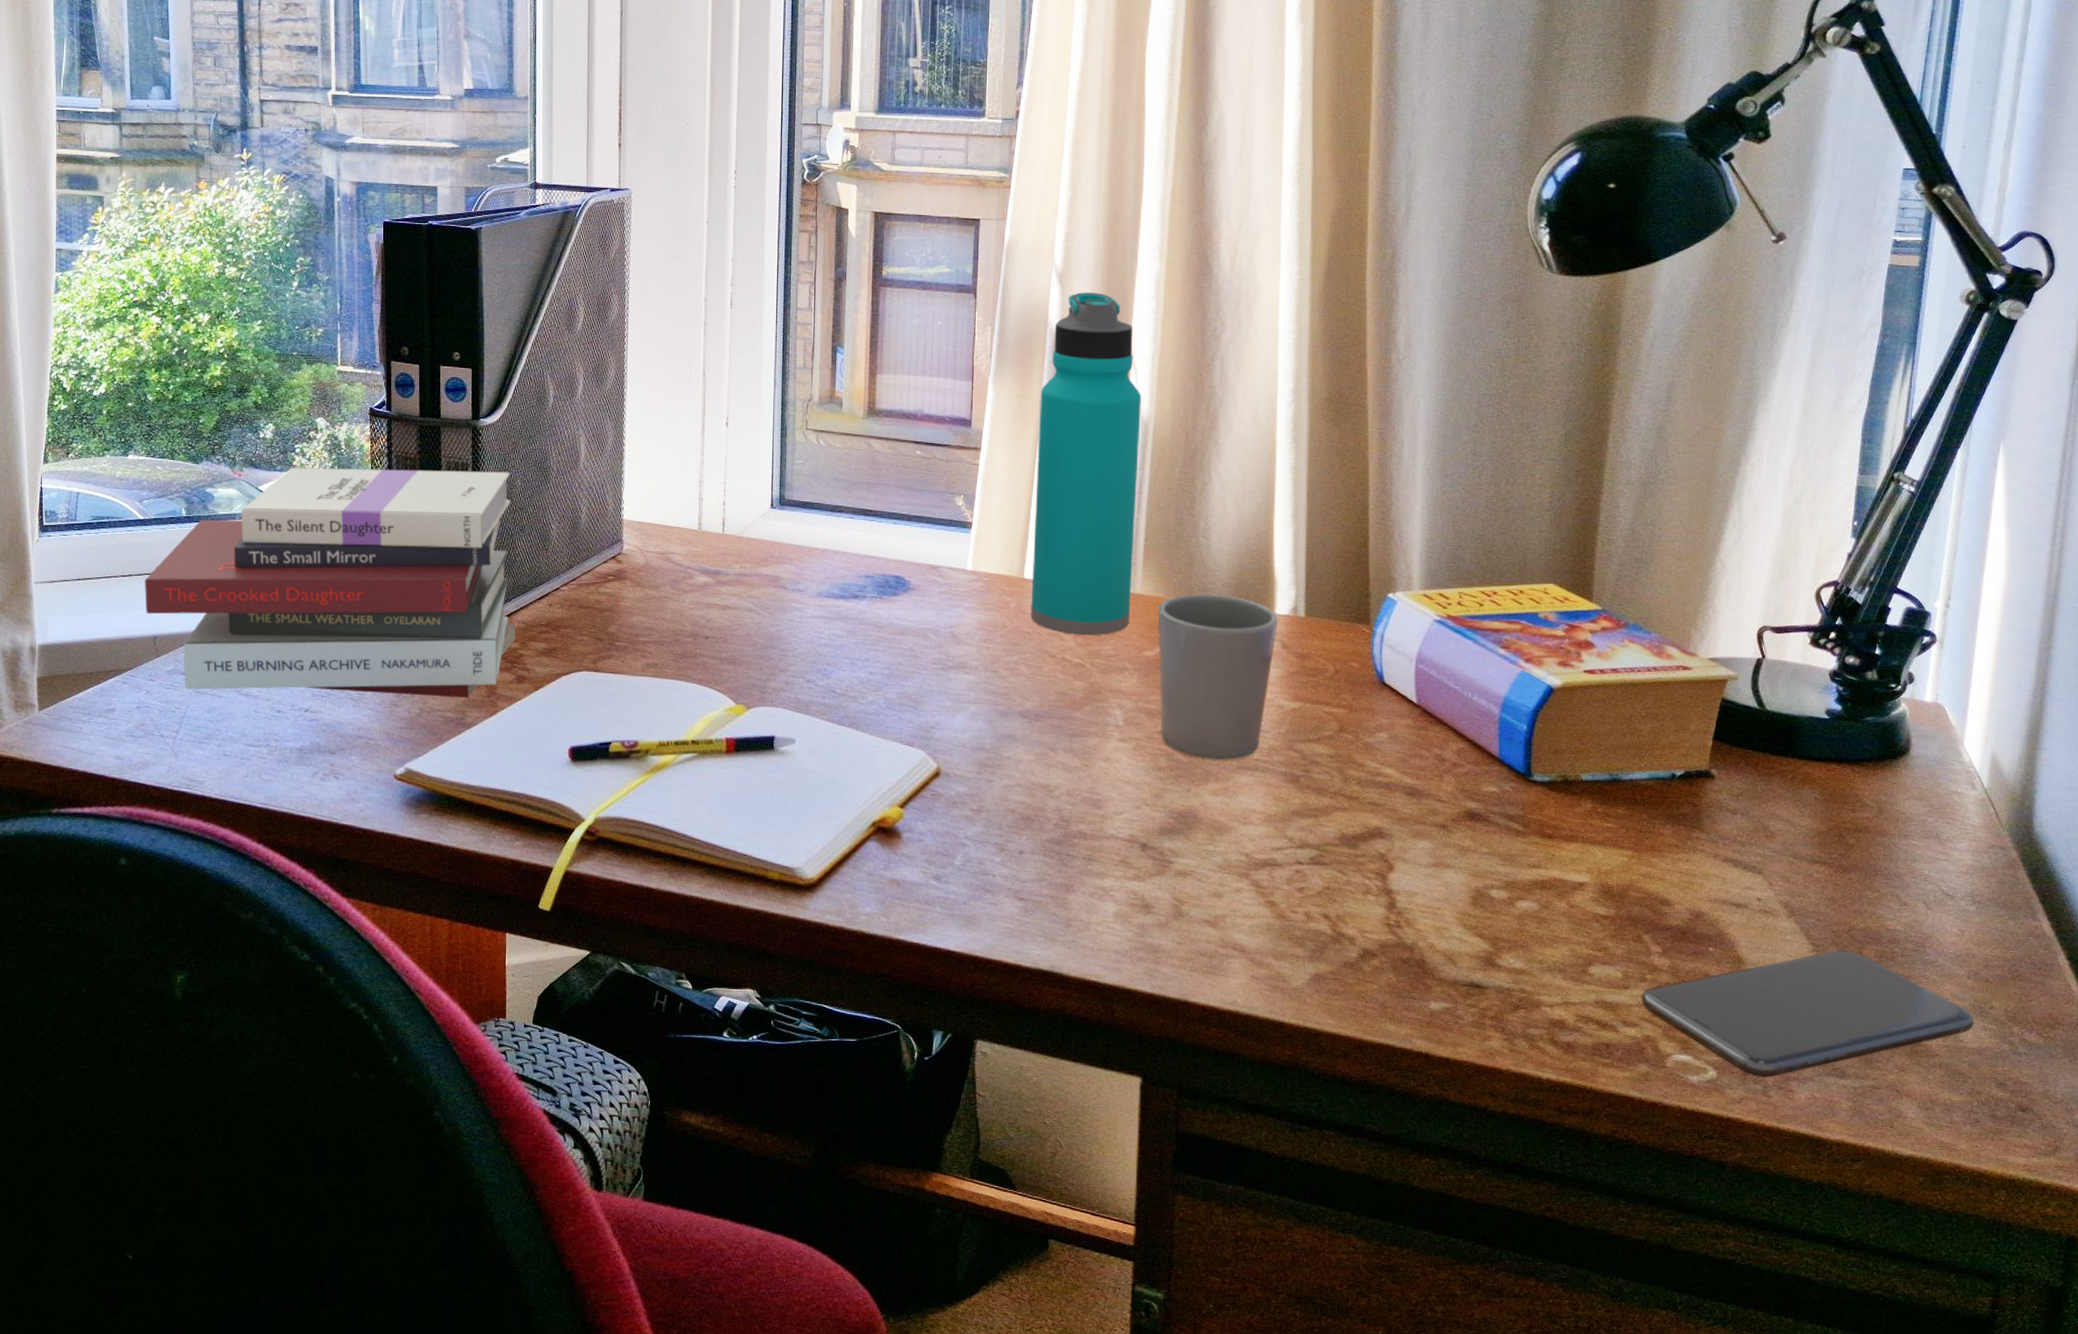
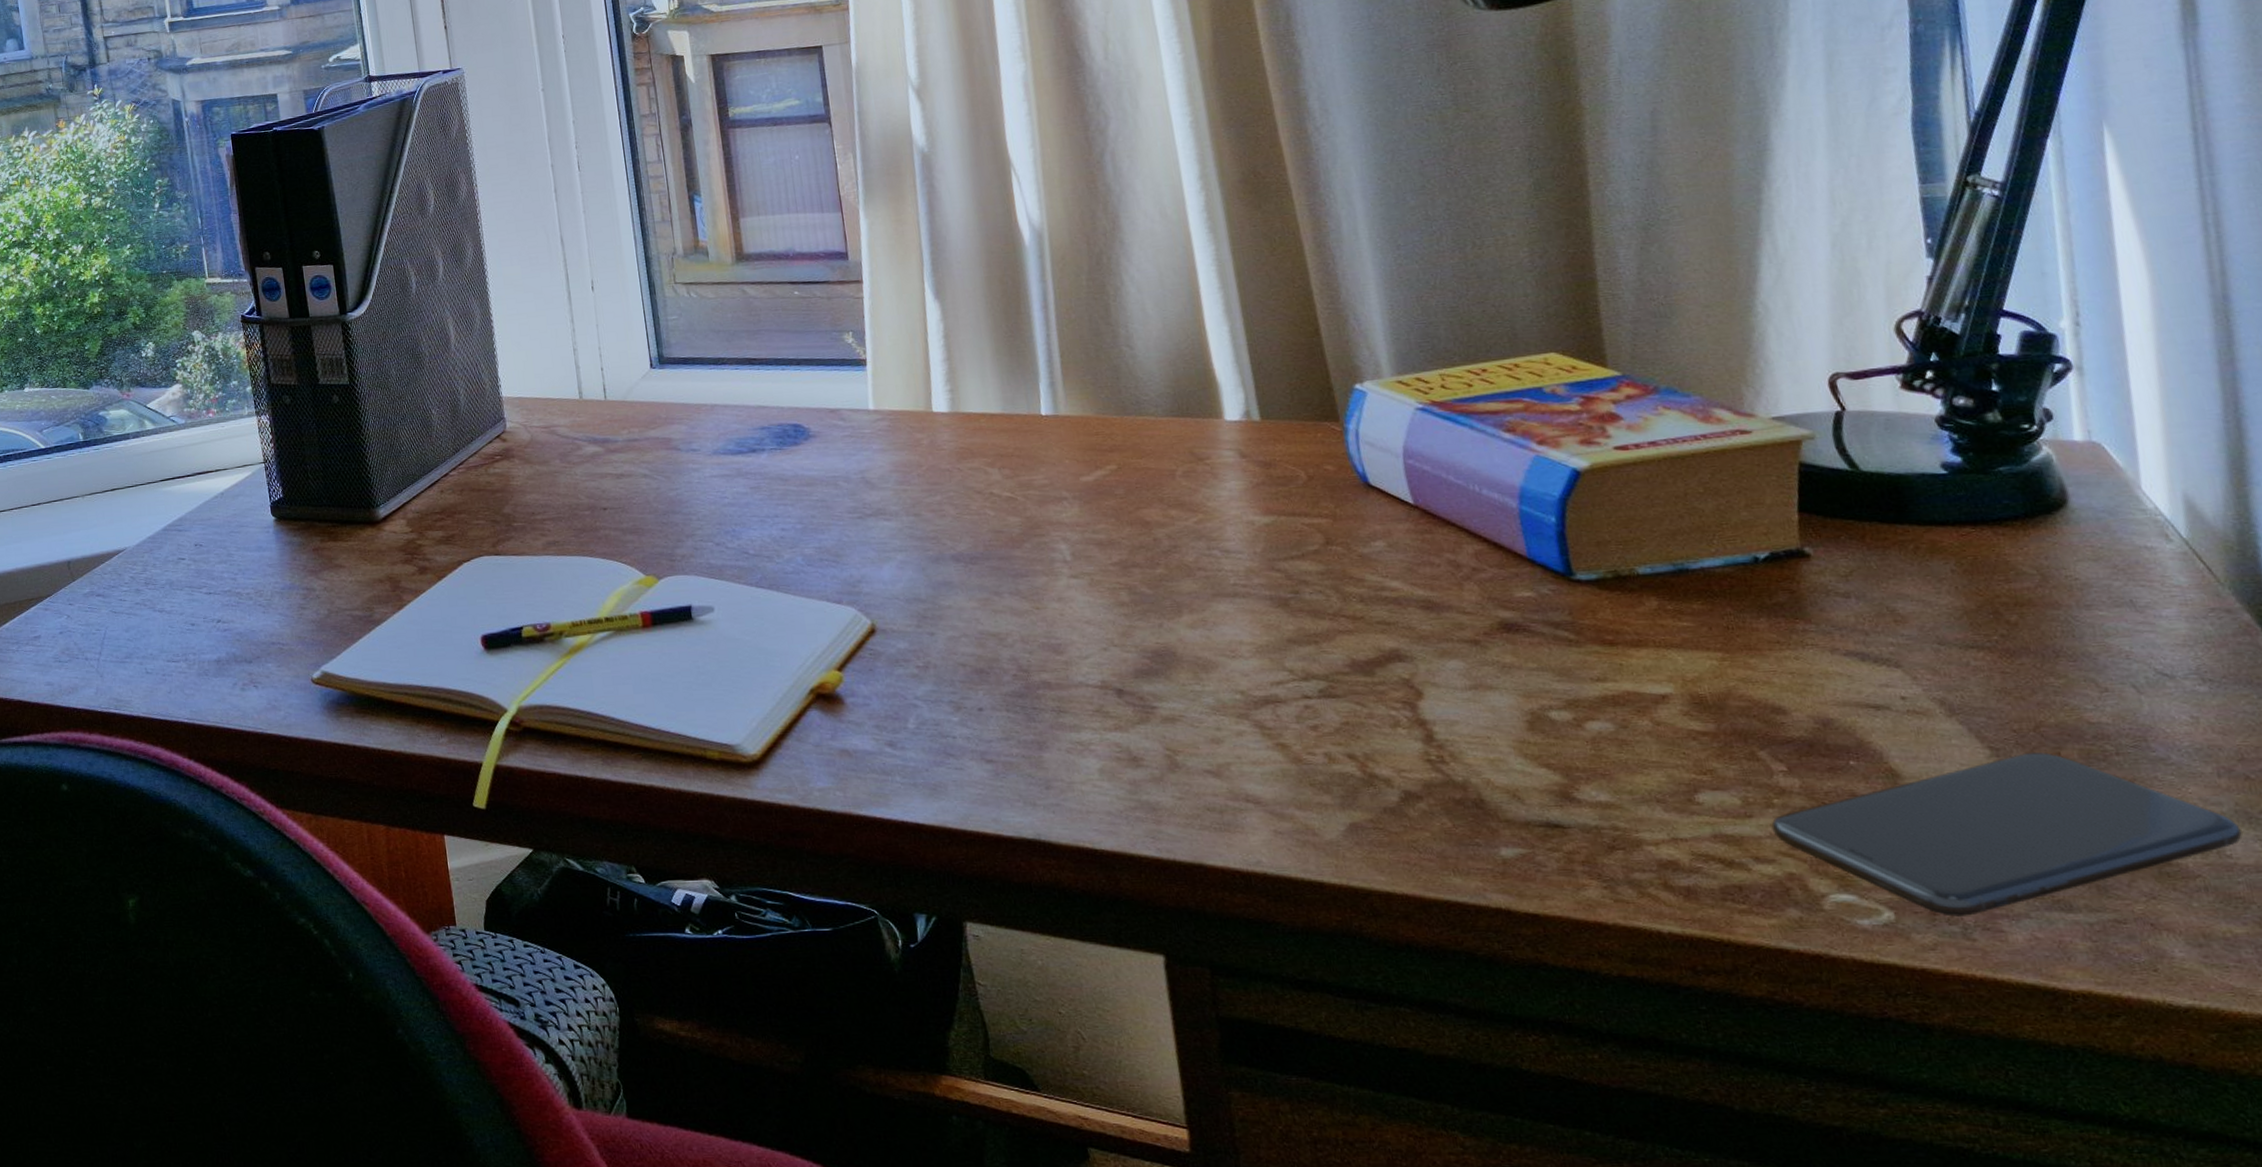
books: present [145,467,516,698] -> none [53,362,413,611]
water bottle: present [1030,292,1141,635] -> none [917,103,1059,467]
mug: present [1157,593,1279,760] -> none [1088,406,1234,590]

